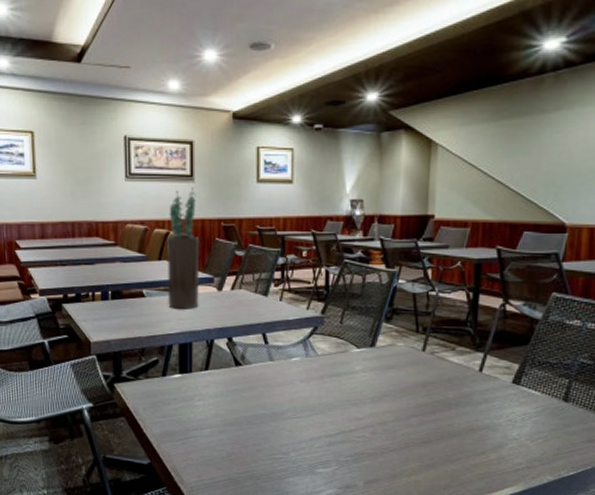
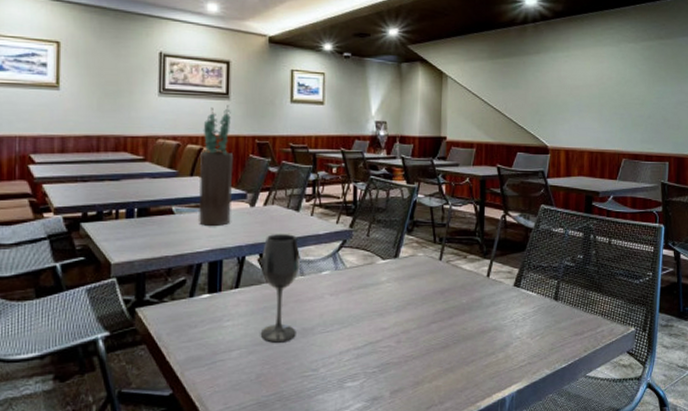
wine glass: none [229,319,269,425] -> present [260,234,300,343]

